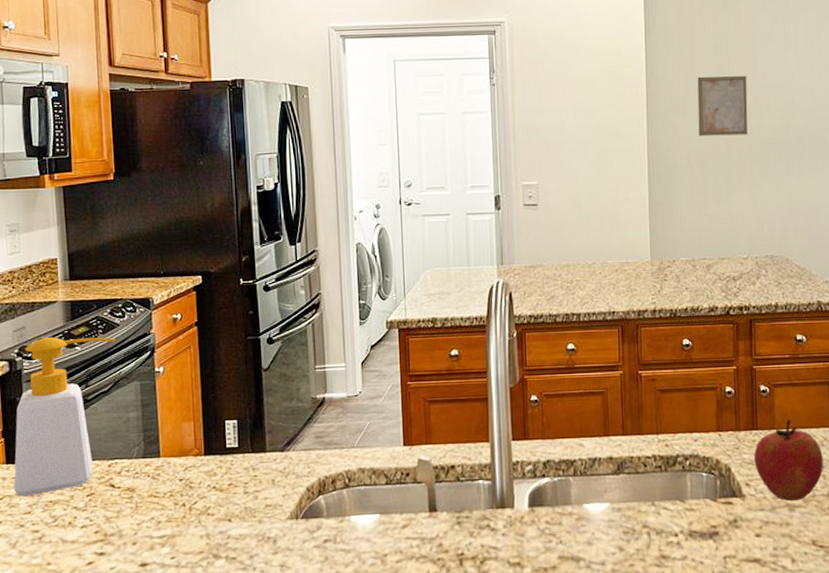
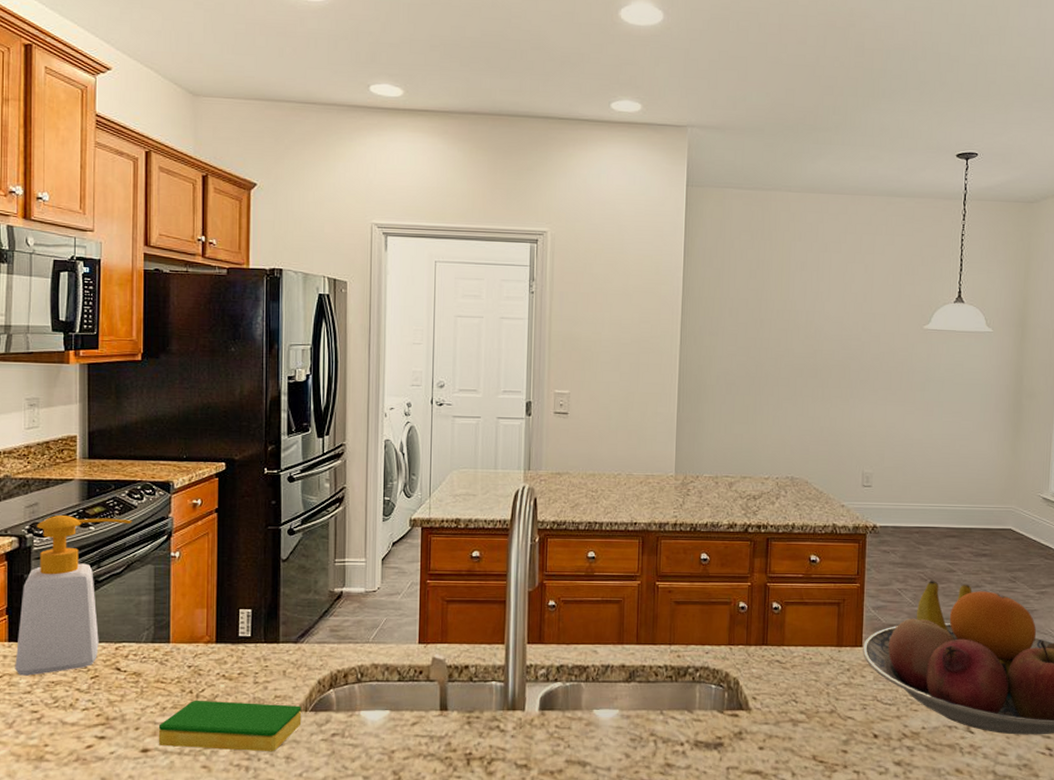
dish sponge: none [154,512,294,561] -> present [158,700,302,752]
wall art: present [697,76,748,137] -> none [729,299,780,359]
apple: present [754,418,823,501] -> none [762,636,828,717]

